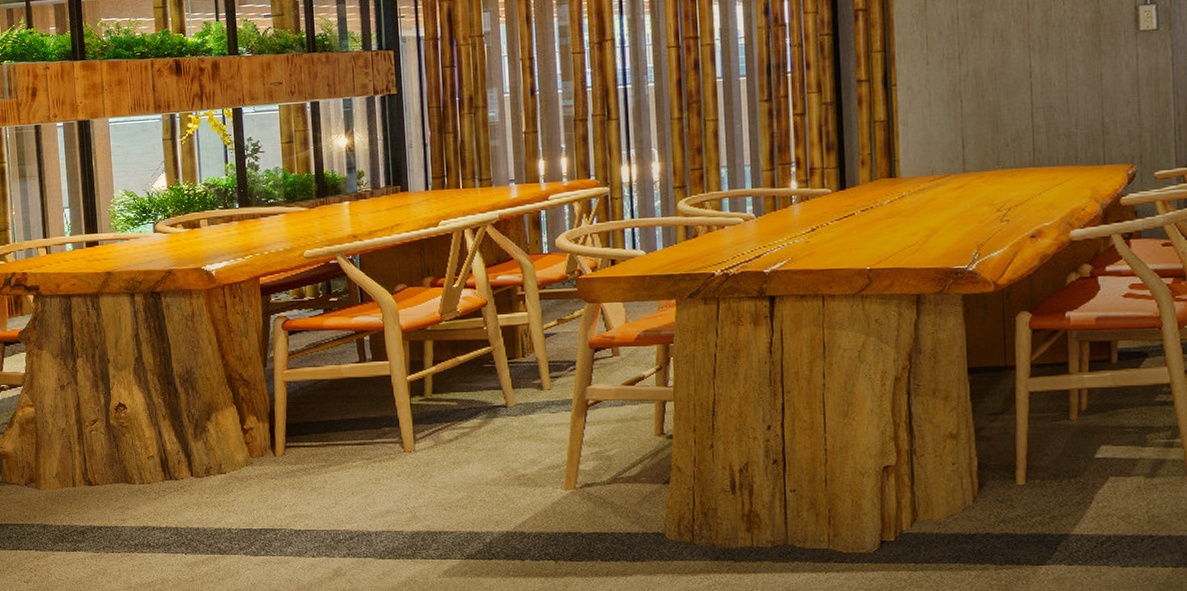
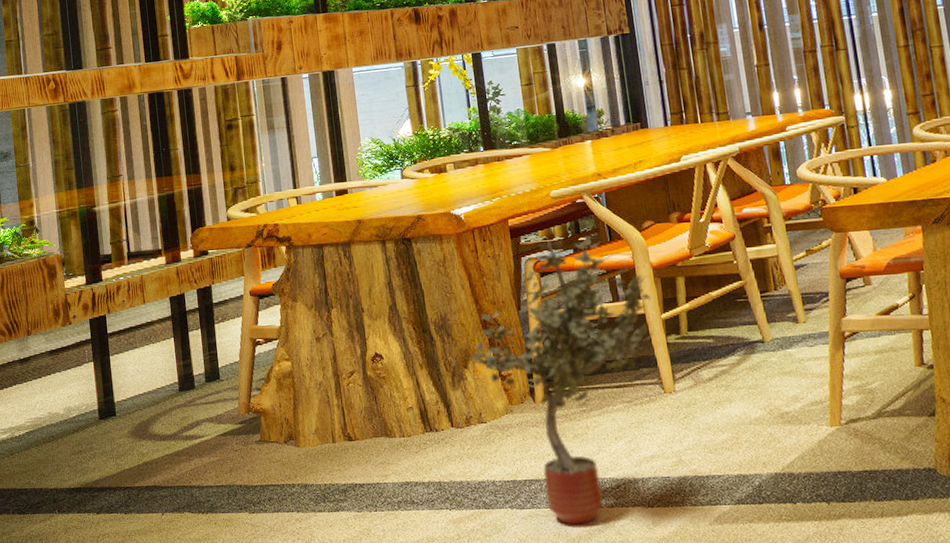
potted tree: none [213,296,398,572] -> present [469,236,653,525]

